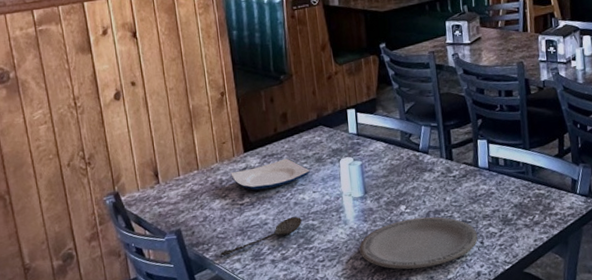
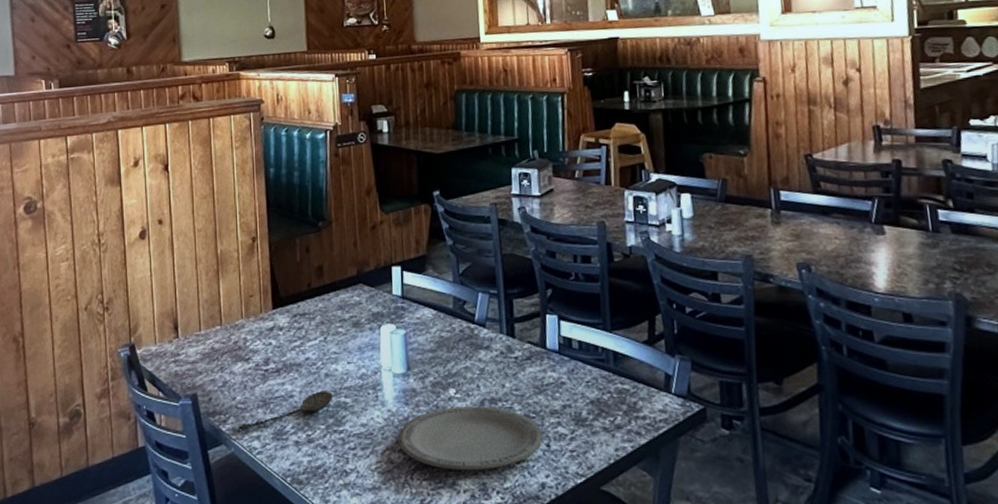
plate: present [230,158,310,190] -> none [256,320,345,355]

